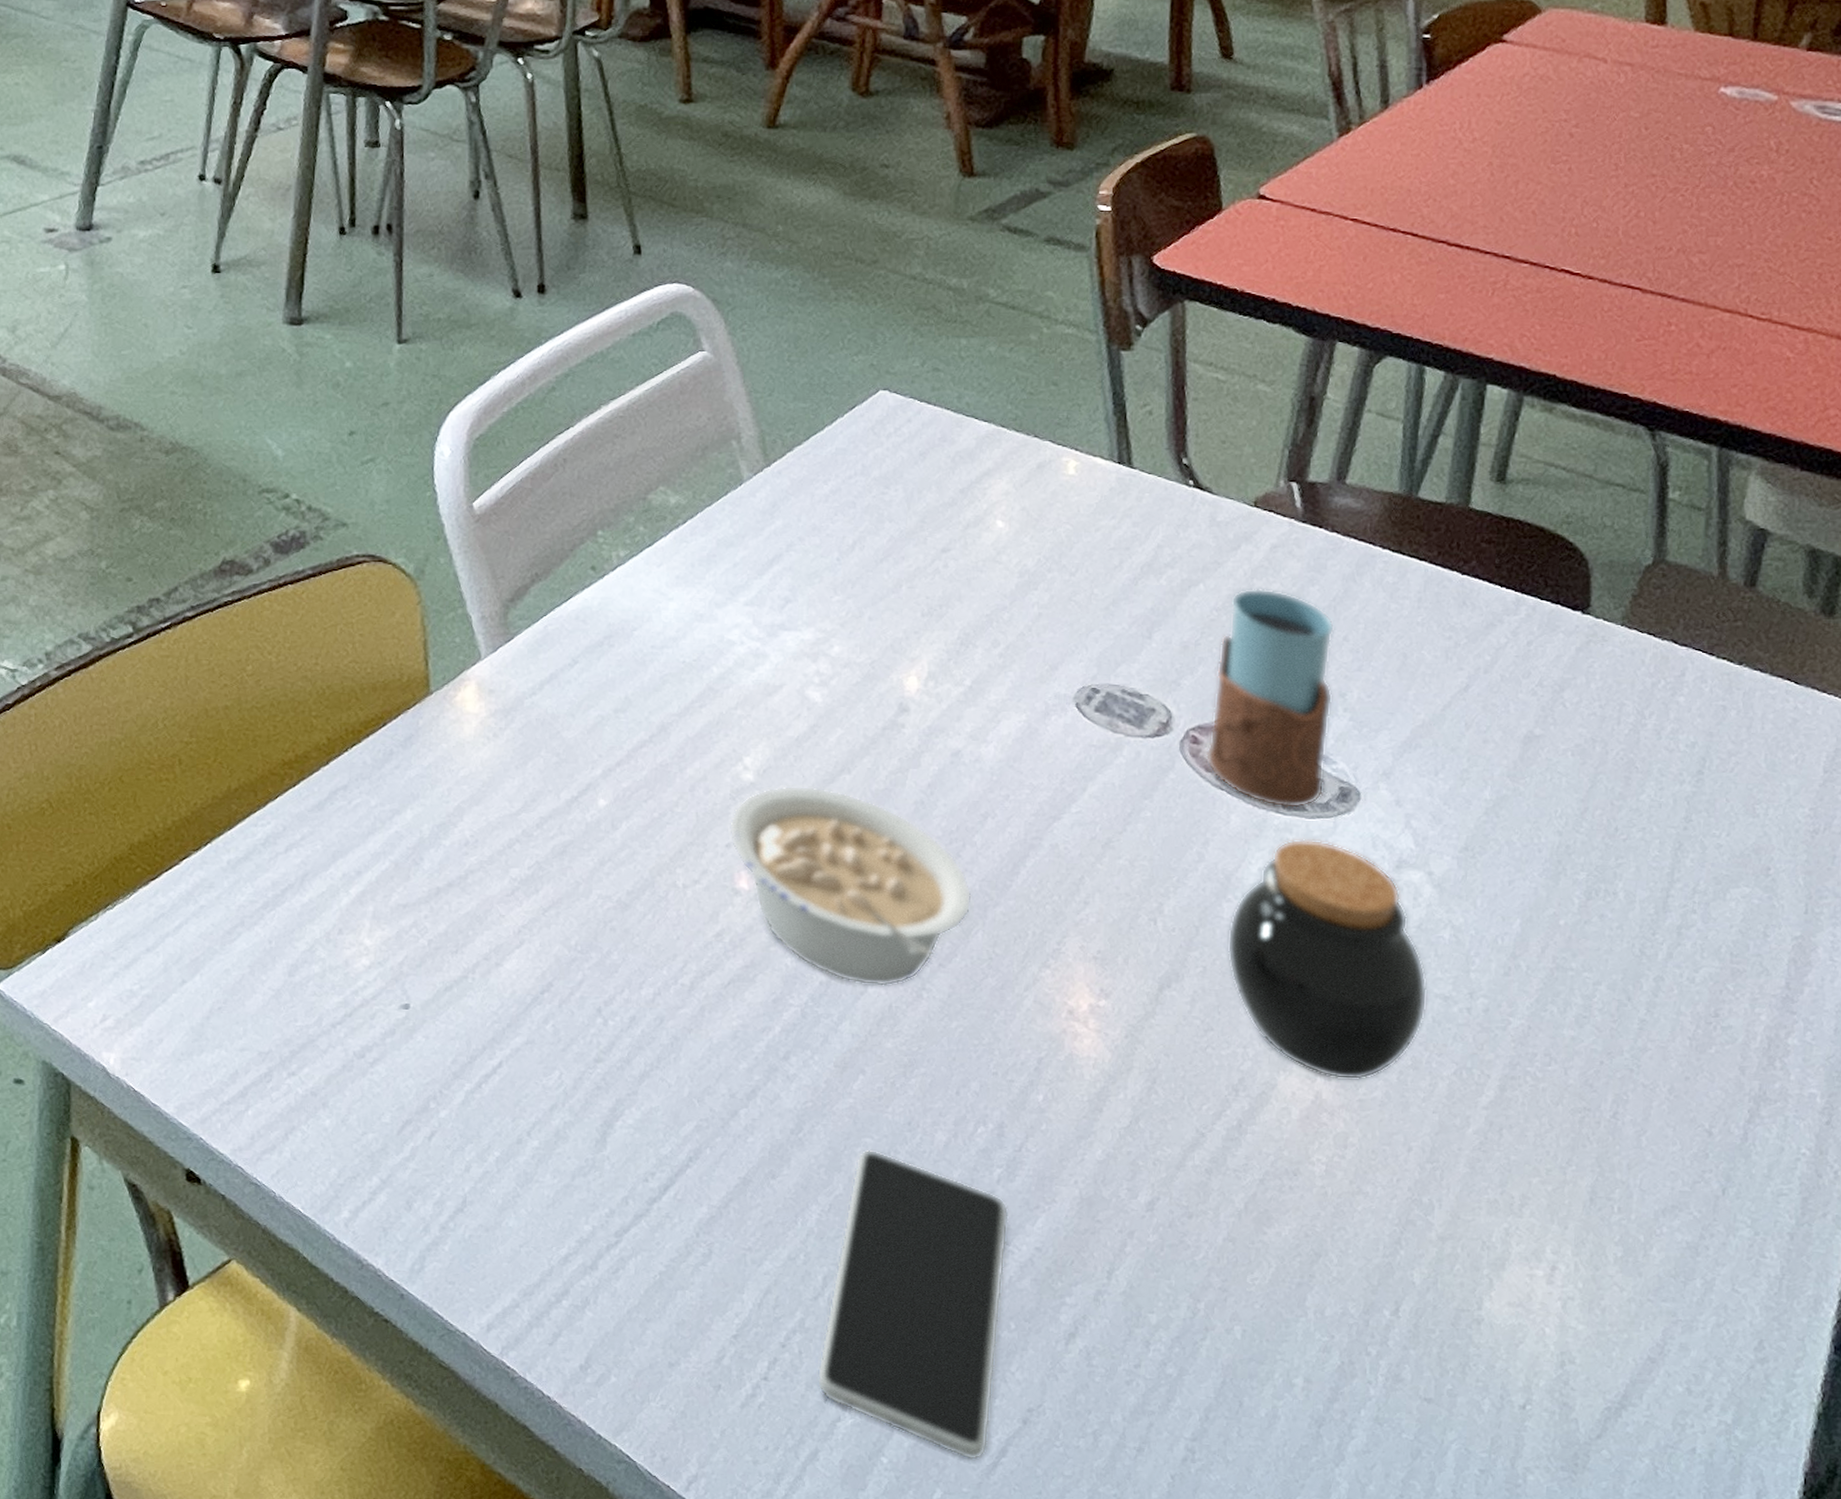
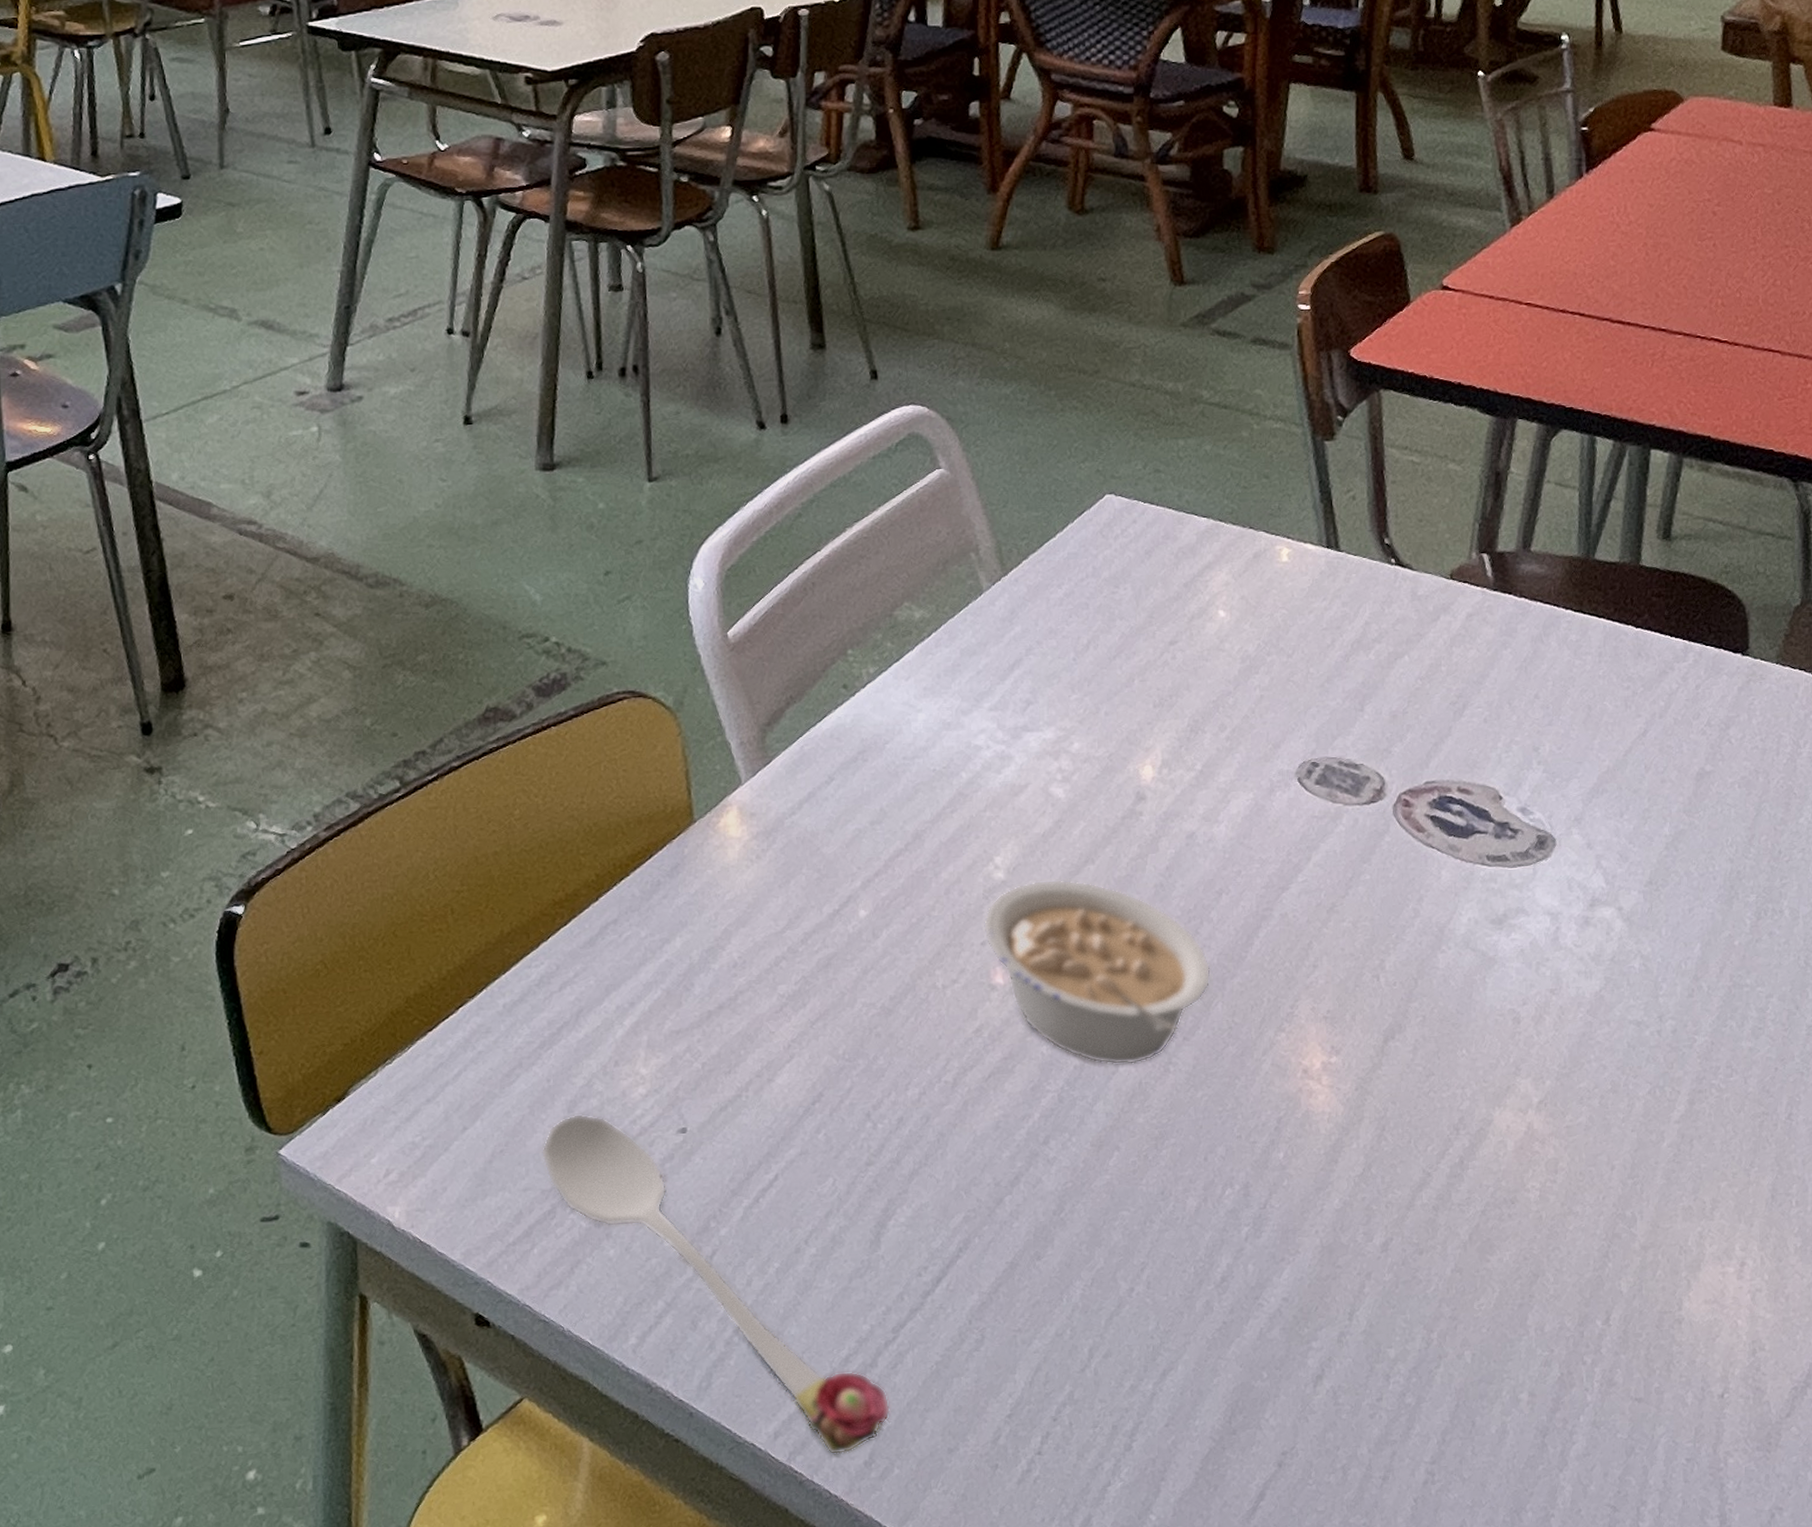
spoon: none [259,978,610,1355] -> present [540,1113,891,1455]
smartphone: present [816,1149,1009,1461] -> none [1087,1221,1257,1508]
drinking glass: present [1206,588,1335,809] -> none [1417,655,1528,860]
jar: present [1227,839,1428,1080] -> none [1443,886,1622,1109]

